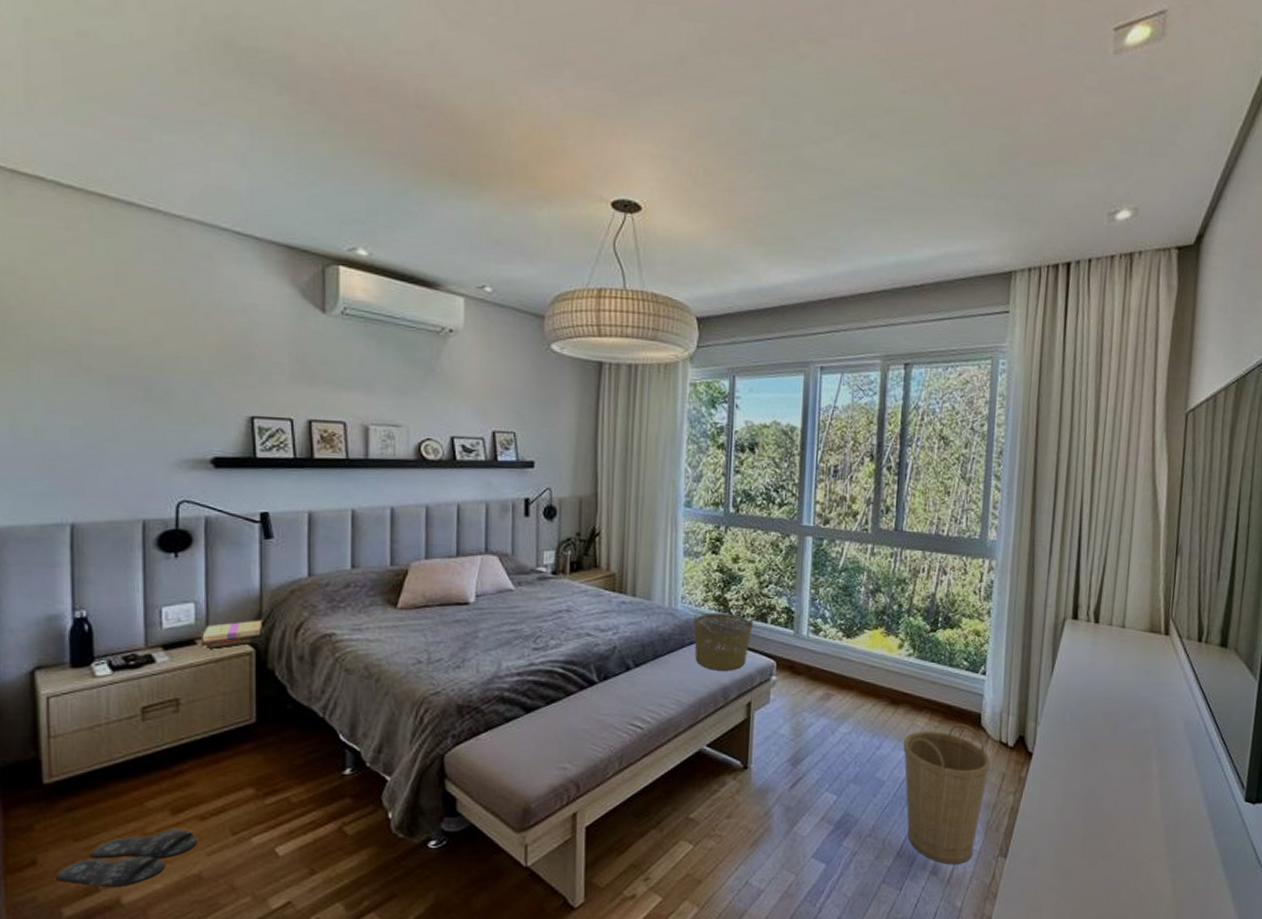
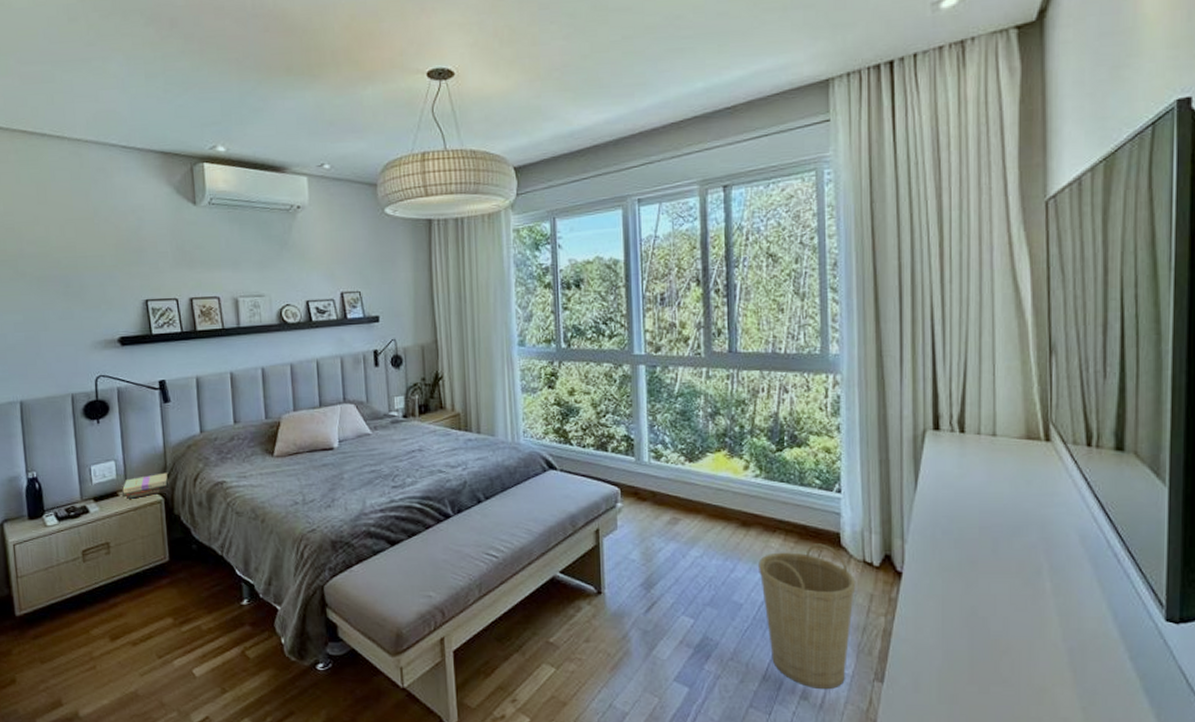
slippers: present [56,829,197,888] -> none [30,653,132,703]
basket: present [693,612,753,671] -> none [536,444,594,500]

